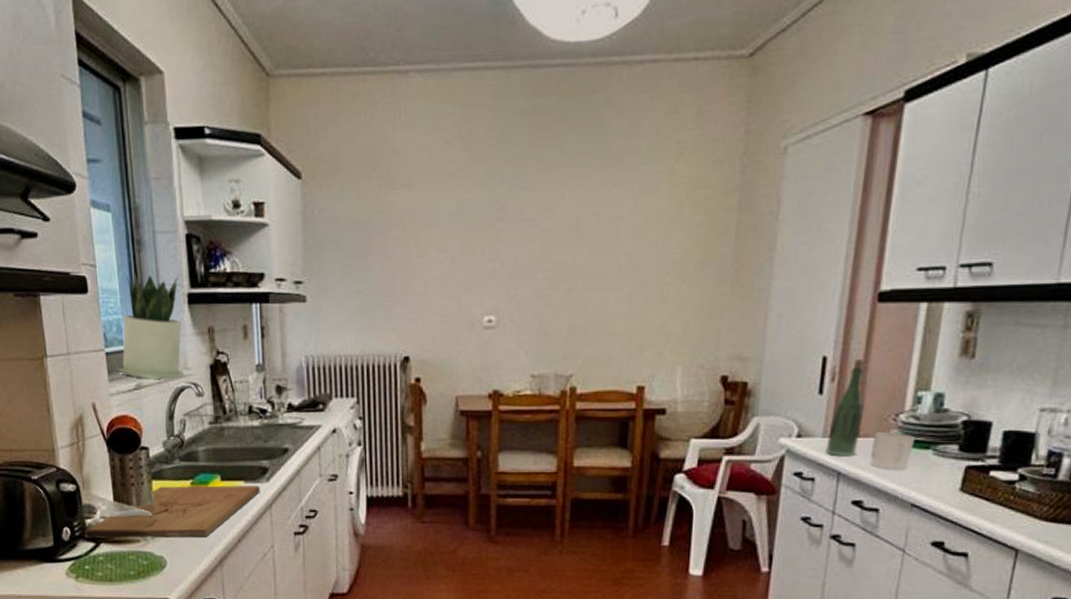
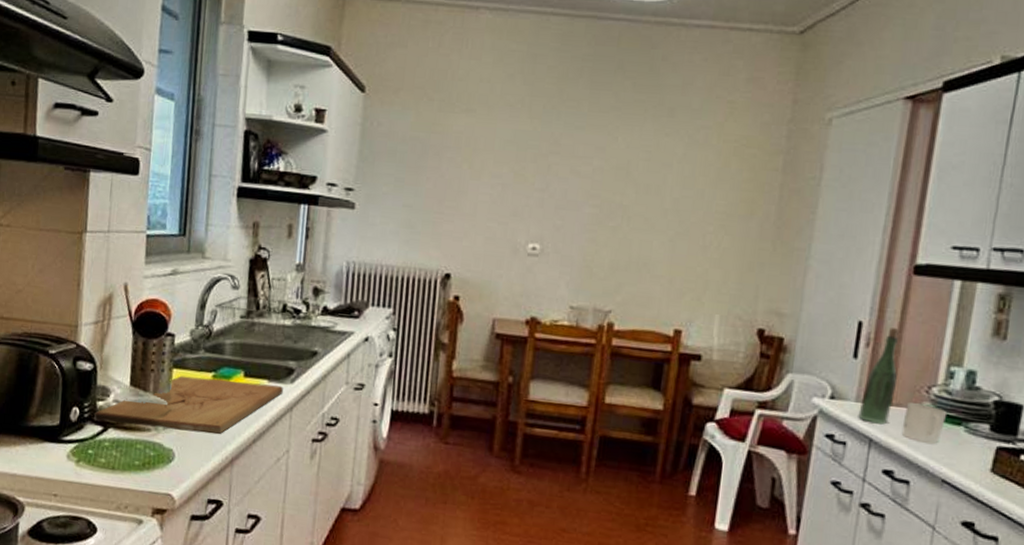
planter: present [117,274,185,380] -> none [155,162,230,270]

